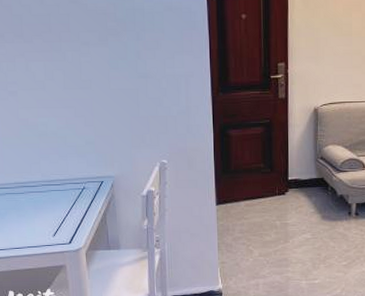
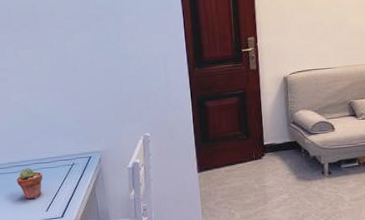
potted succulent: none [22,189,51,223] -> present [16,168,43,200]

